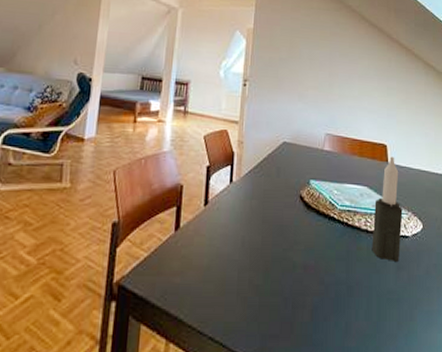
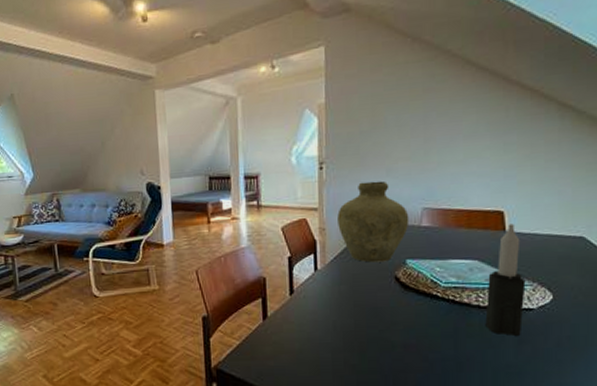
vase: none [255,103,315,180] -> present [337,180,410,263]

